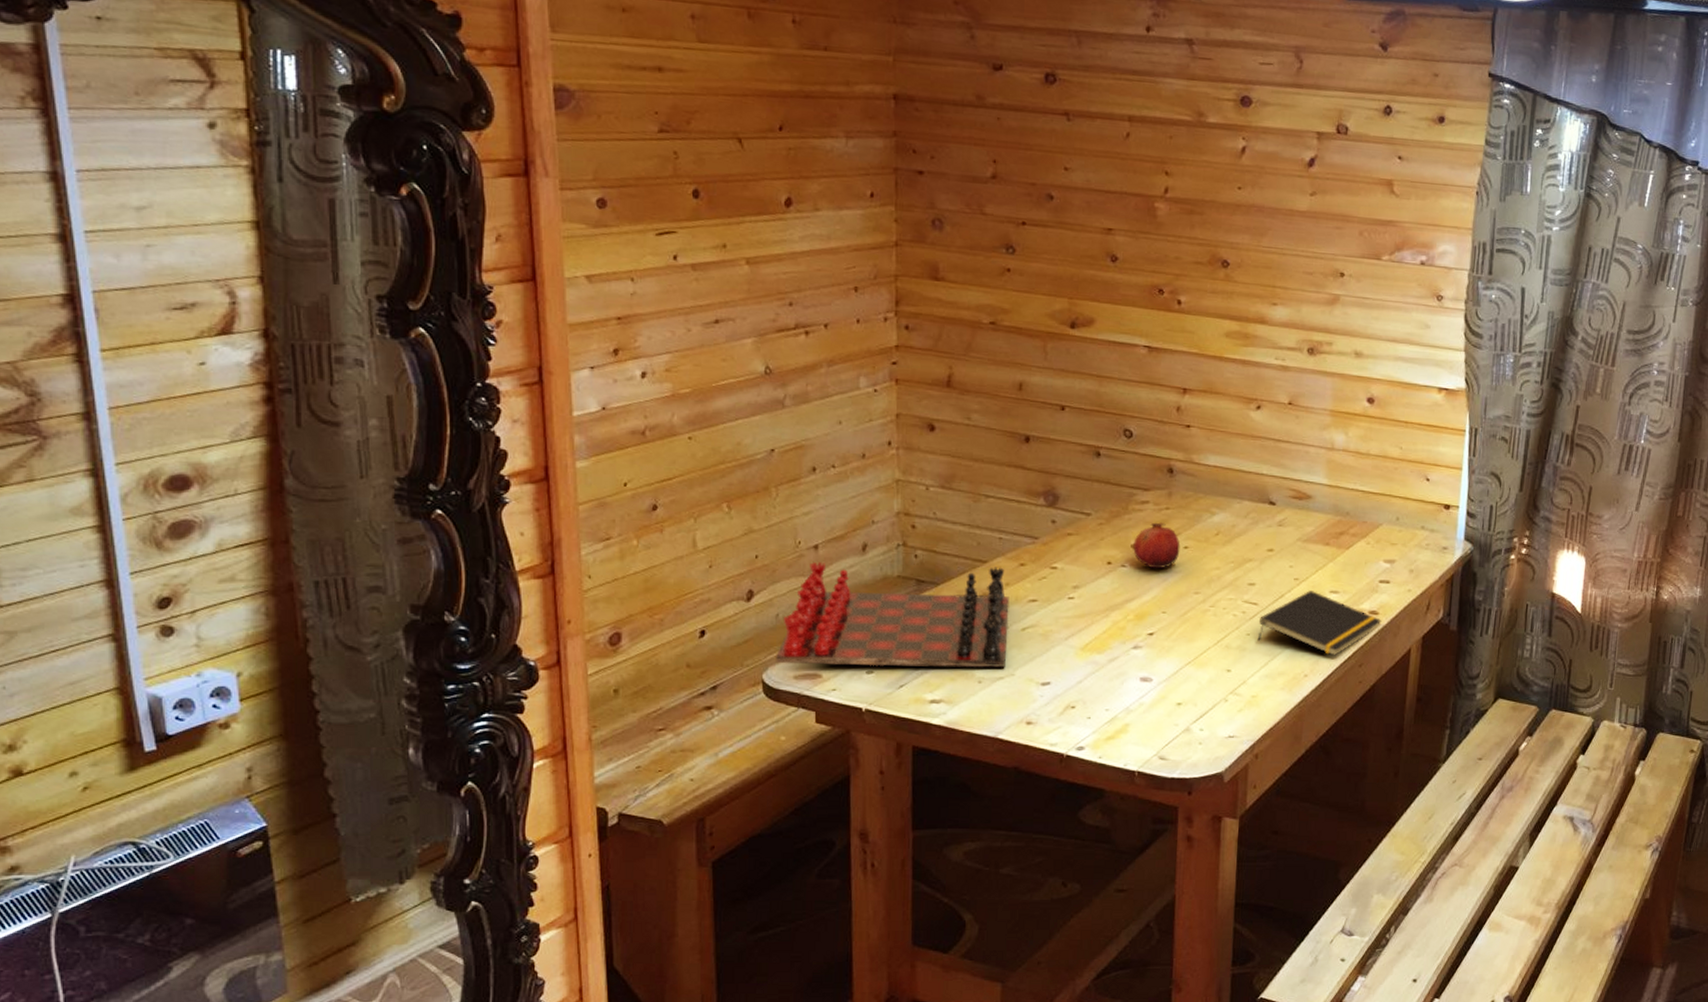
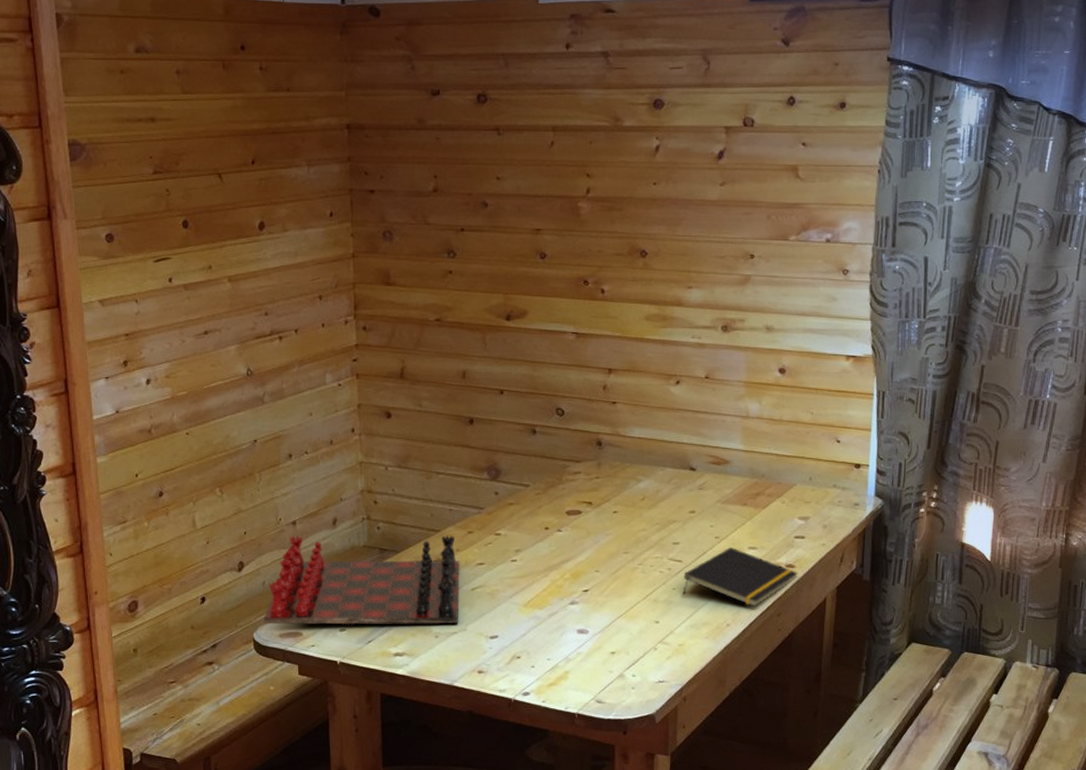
fruit: present [1133,522,1180,569] -> none [568,490,610,533]

